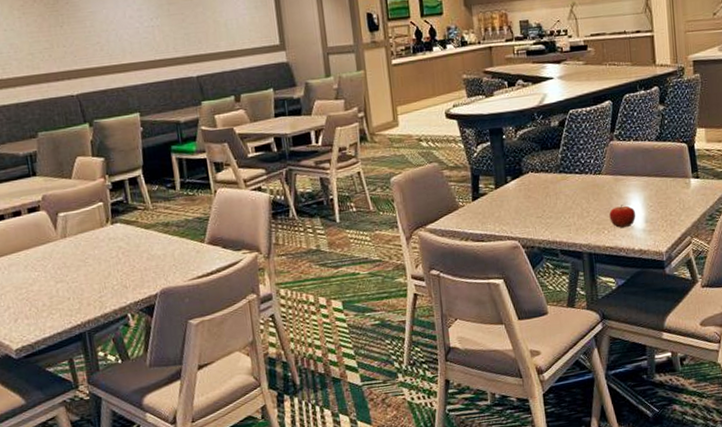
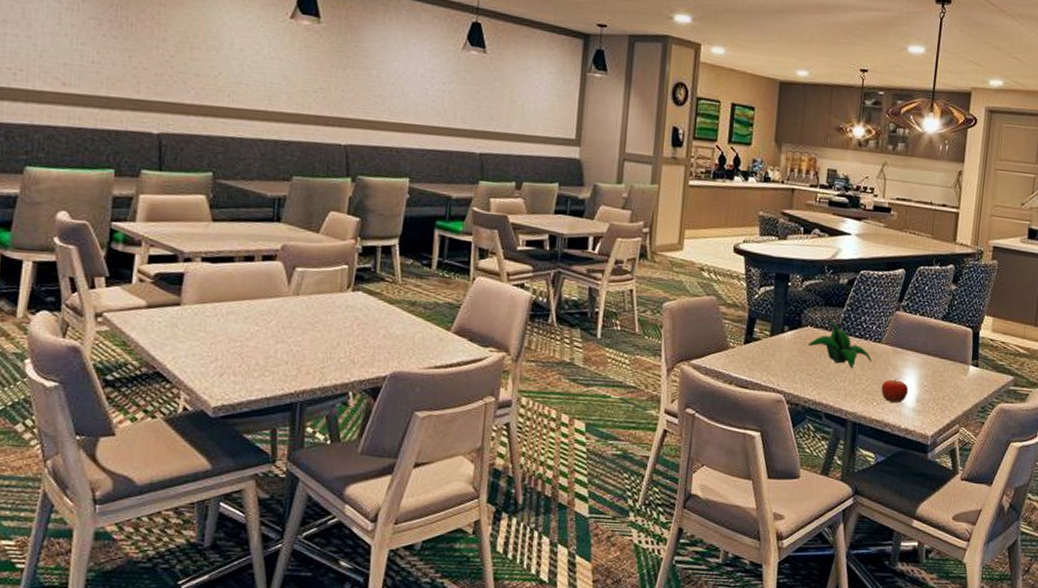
succulent plant: none [532,161,596,204] -> present [808,319,873,369]

